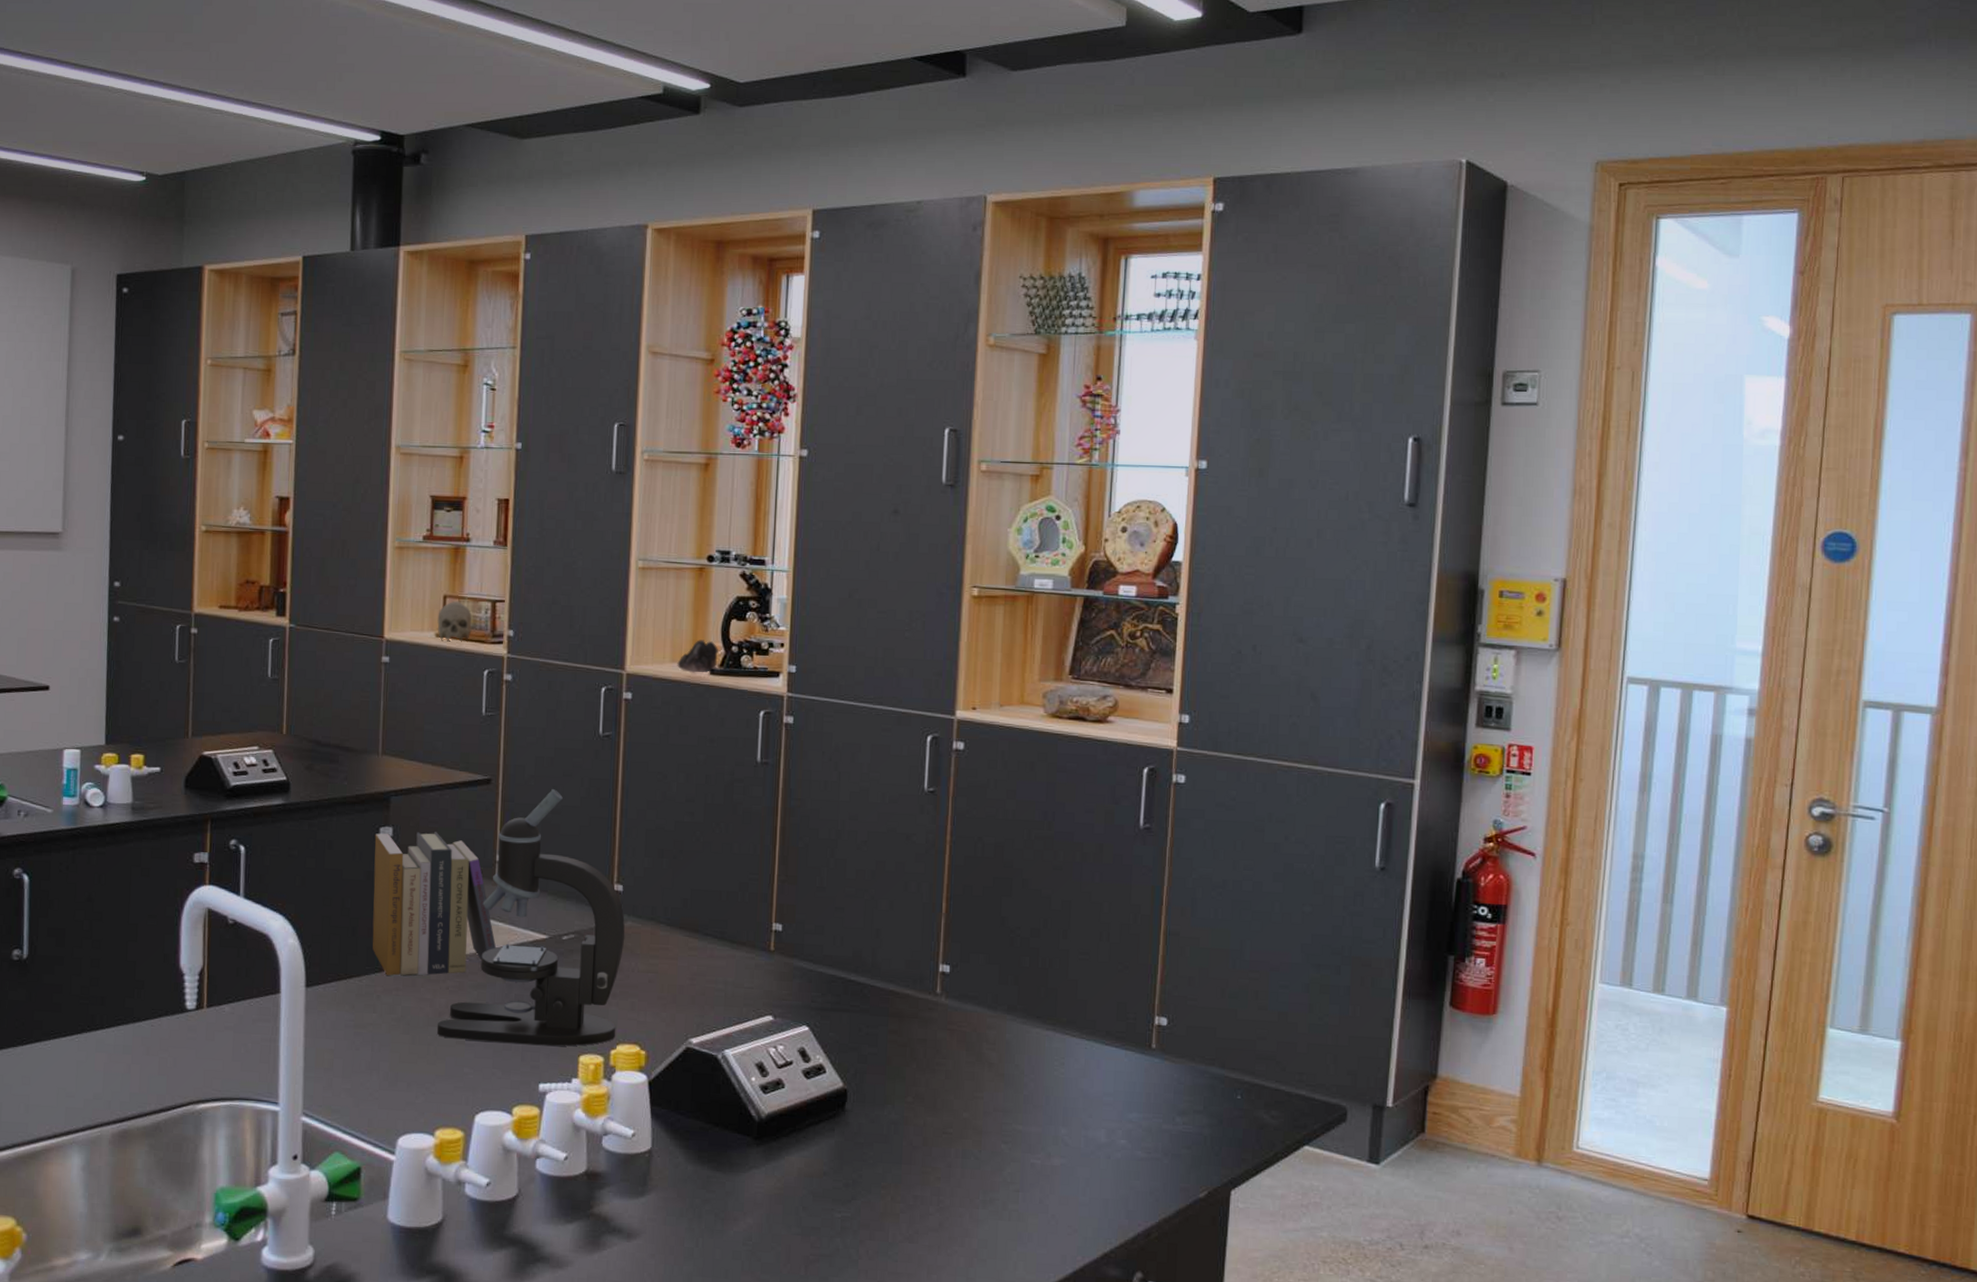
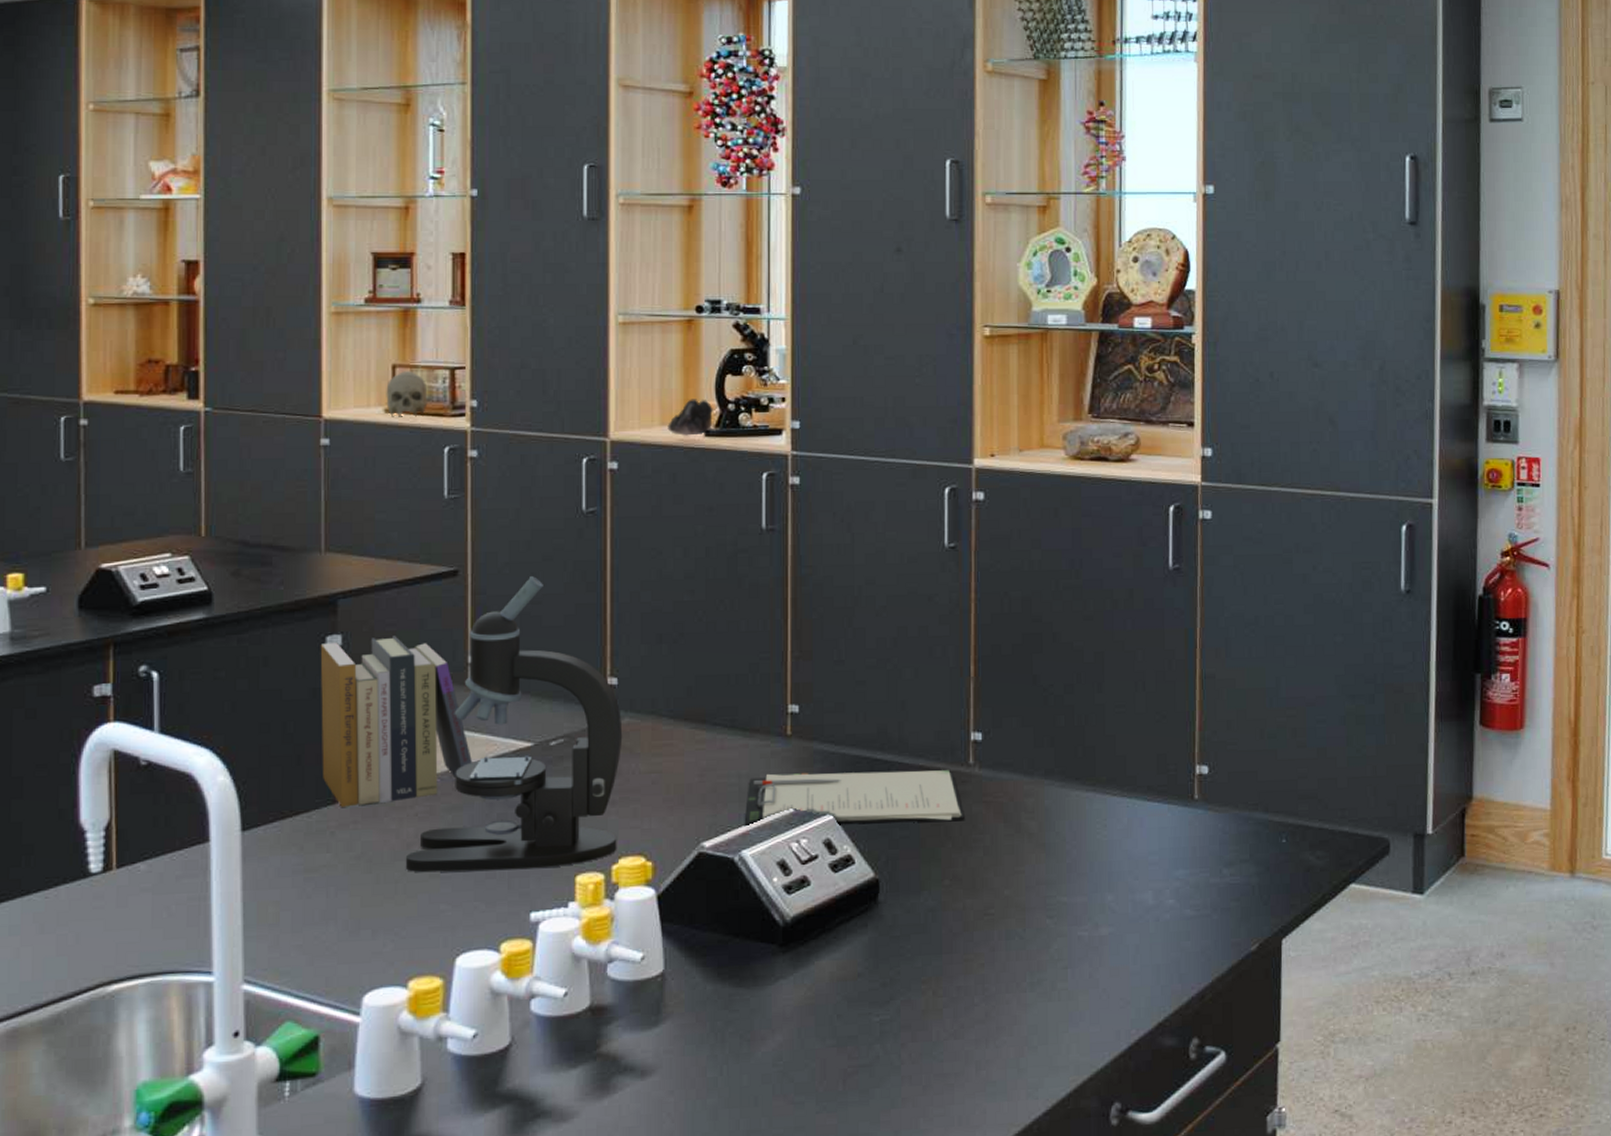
clipboard: none [728,983,929,1044] -> present [744,770,964,827]

